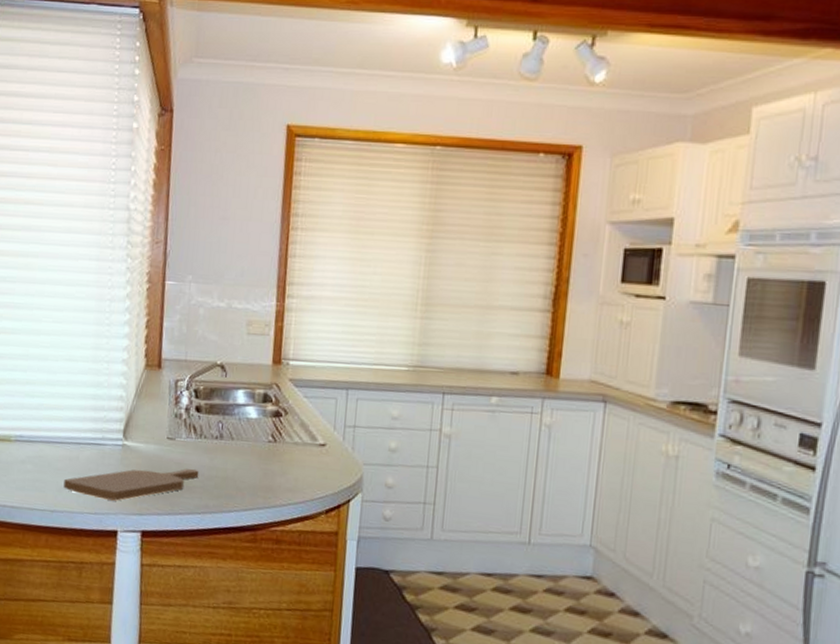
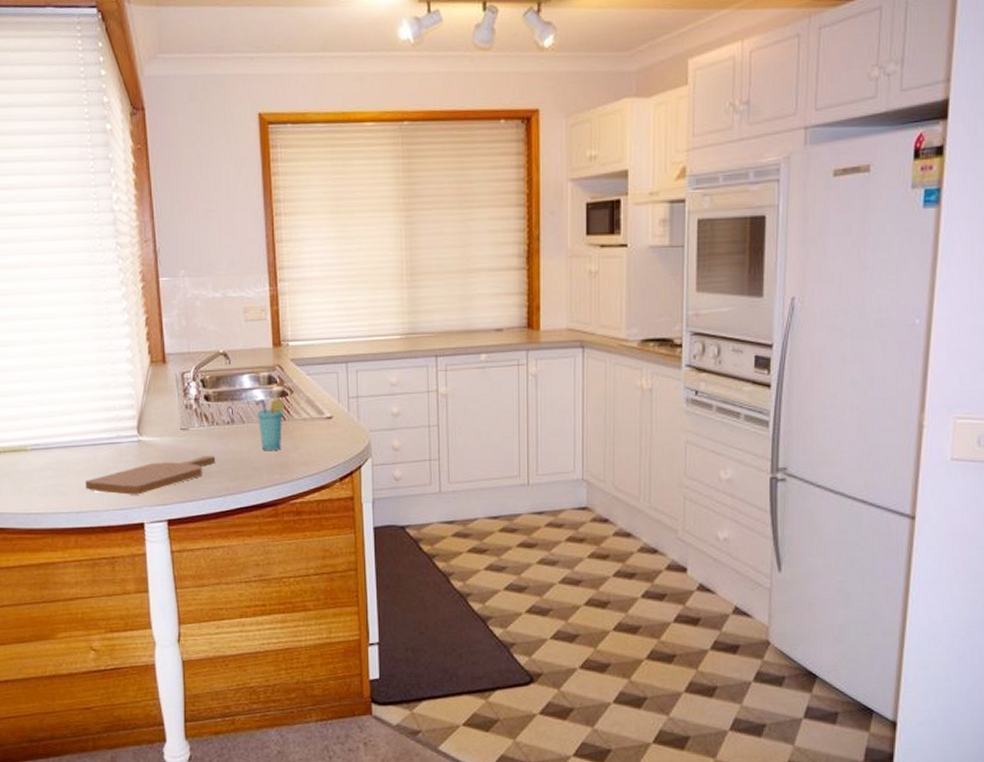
cup: none [247,417,277,473] -> present [255,397,285,450]

